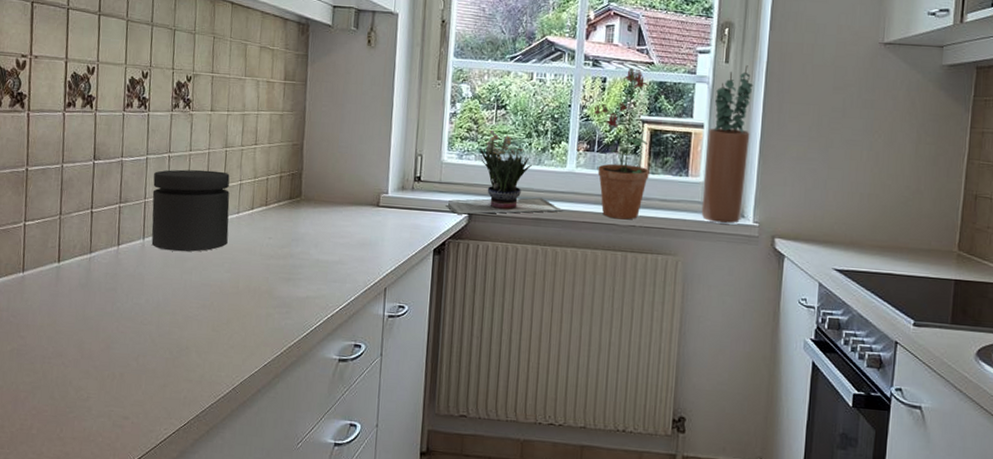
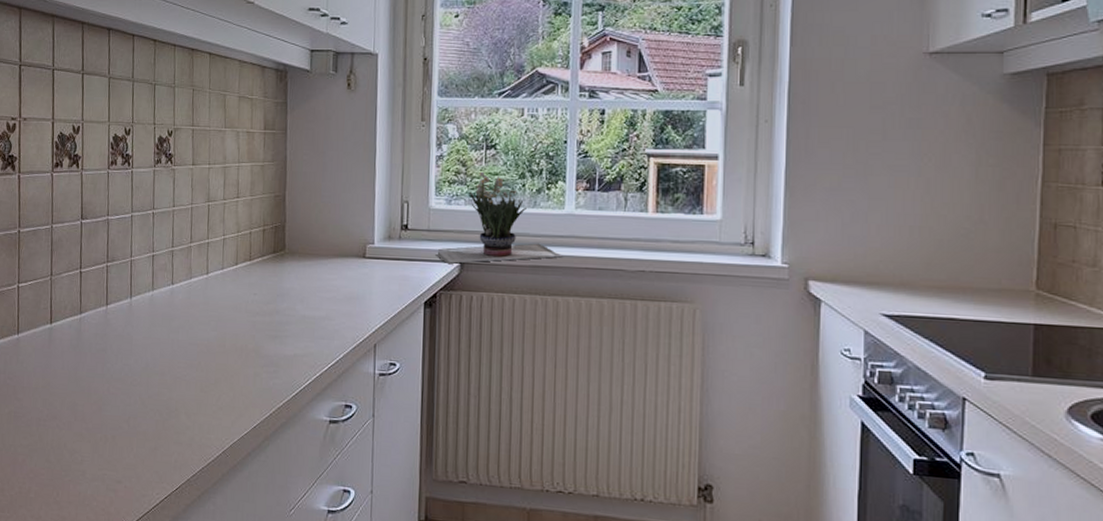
jar: present [151,169,230,253] -> none [138,225,214,311]
potted plant: present [593,68,649,220] -> none [592,97,658,265]
vase: present [701,65,753,224] -> none [720,87,774,266]

